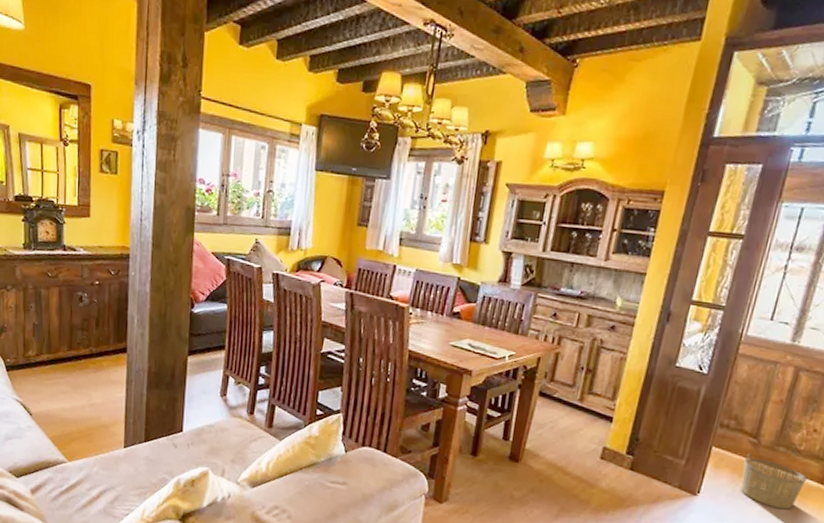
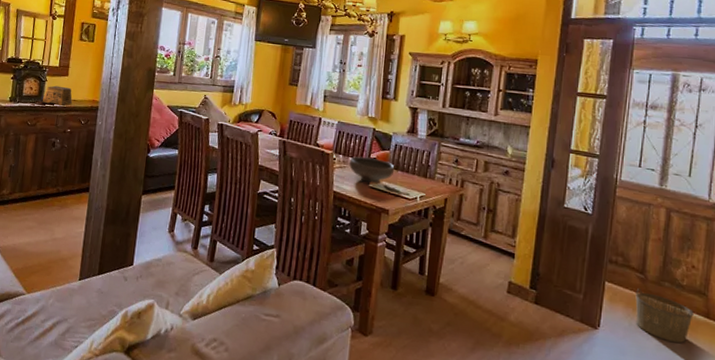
decorative box: none [61,229,98,254] -> present [42,85,72,106]
bowl: none [428,310,482,341] -> present [349,156,395,183]

